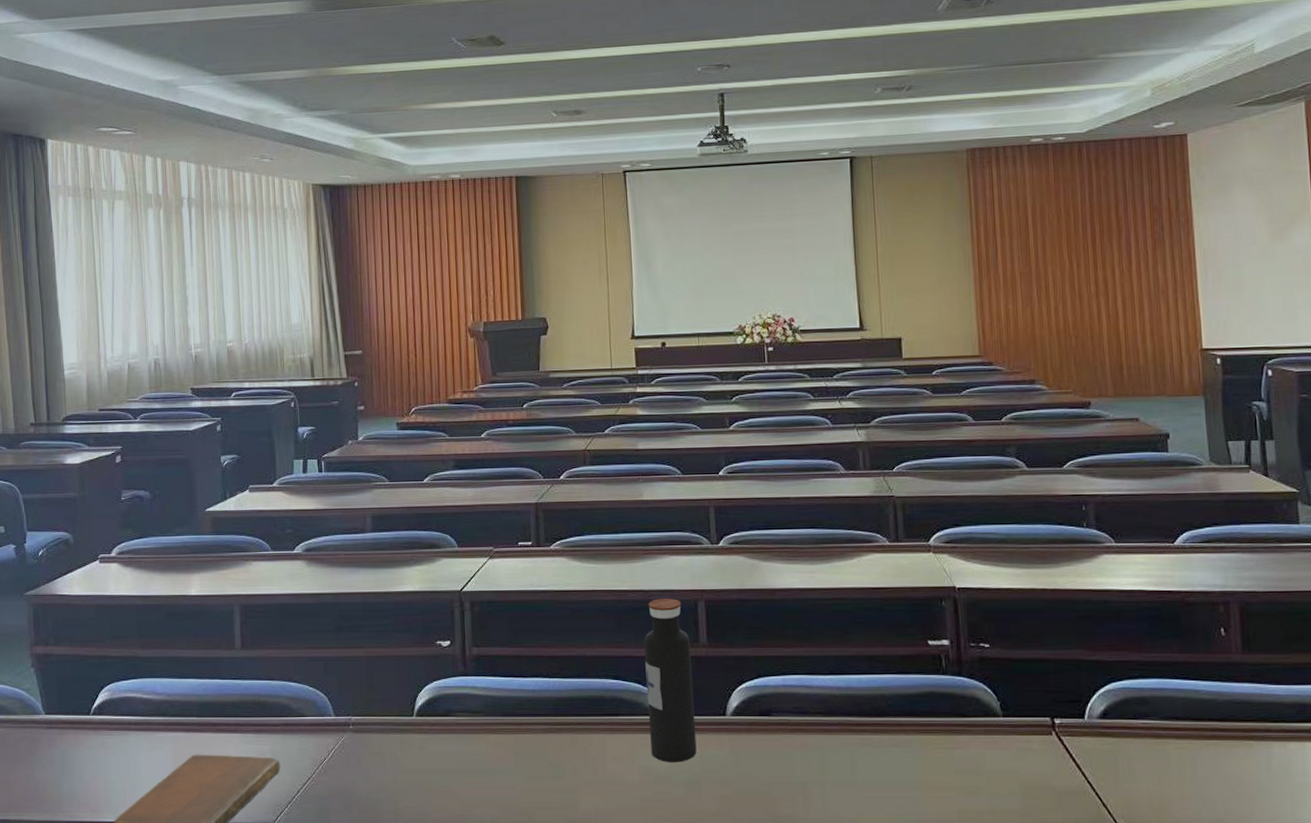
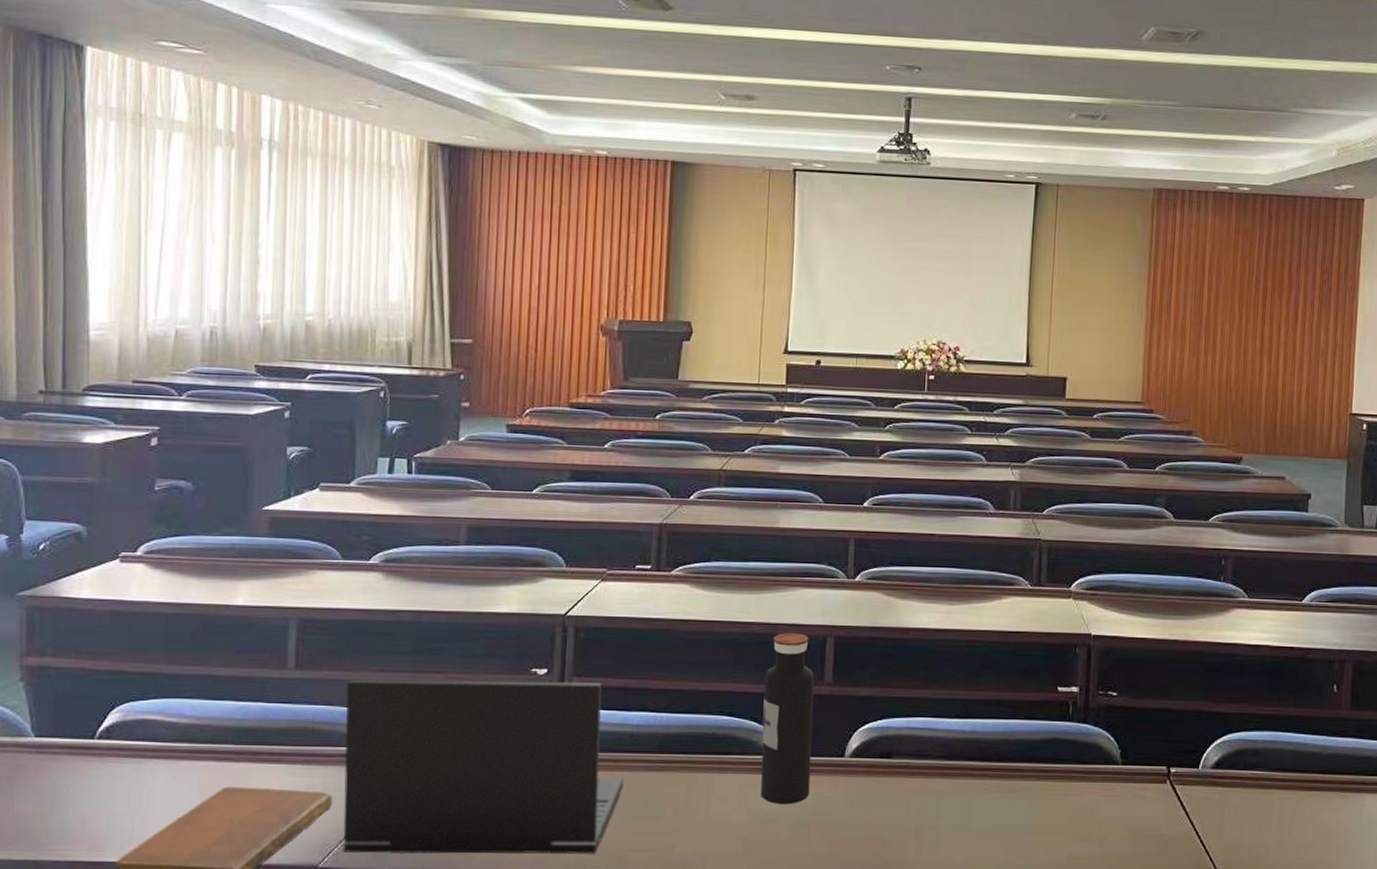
laptop: none [284,652,526,813] -> present [343,679,624,854]

